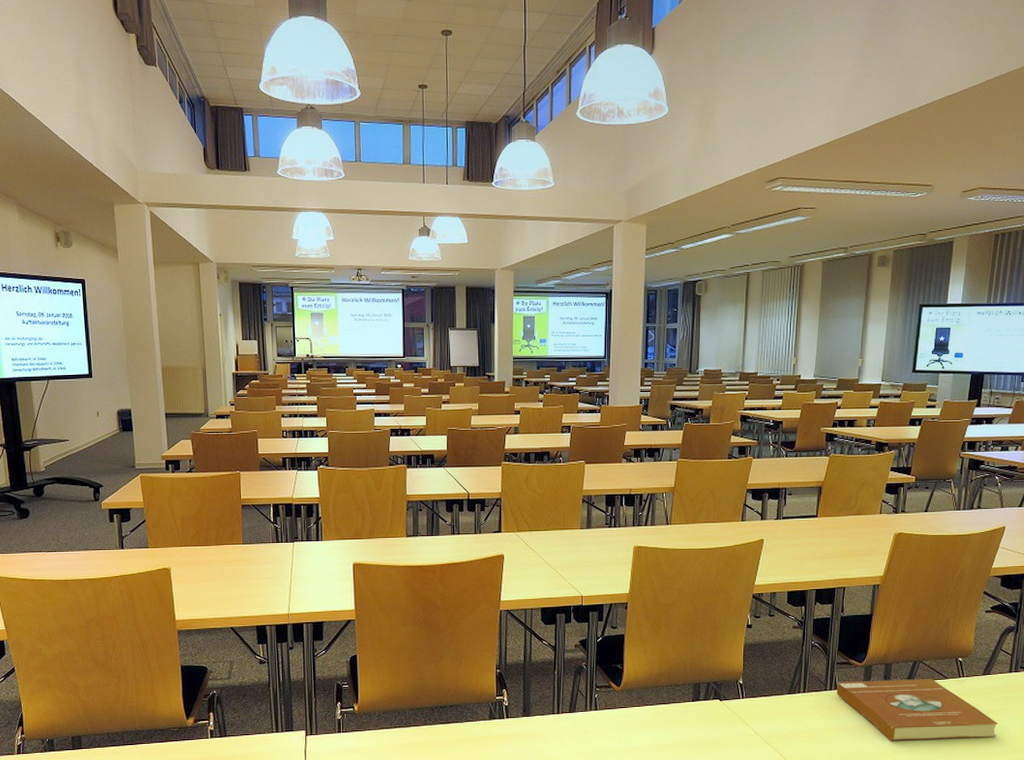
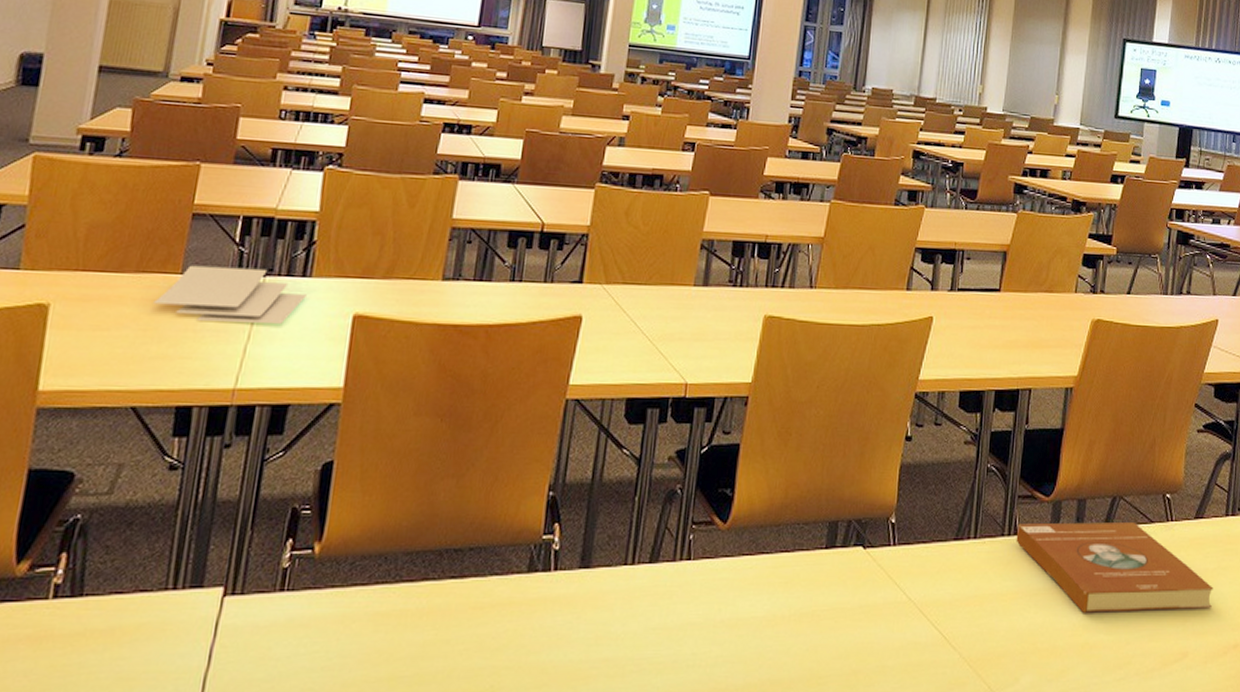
papers: none [230,537,321,573] -> present [153,265,307,325]

